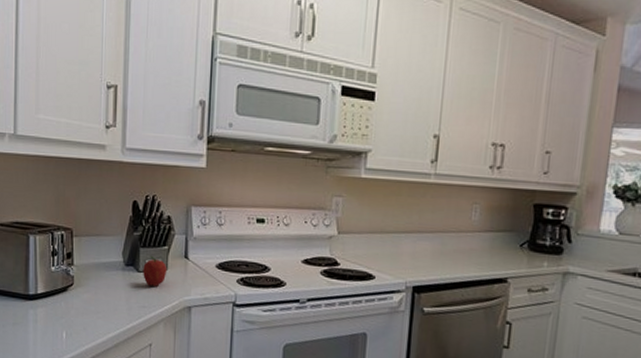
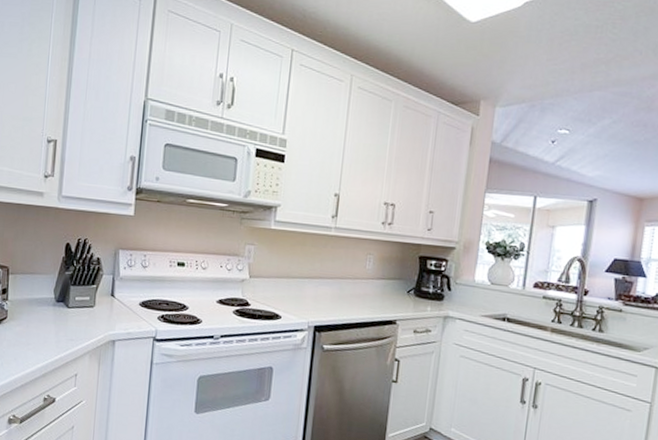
fruit: present [143,255,168,287] -> none [72,293,95,322]

